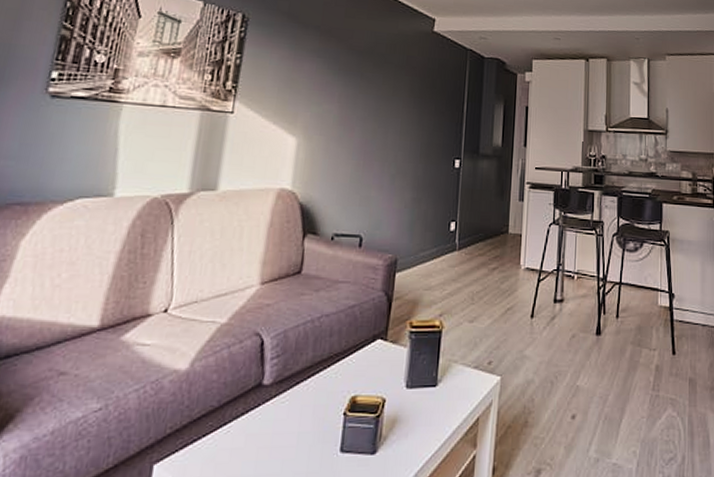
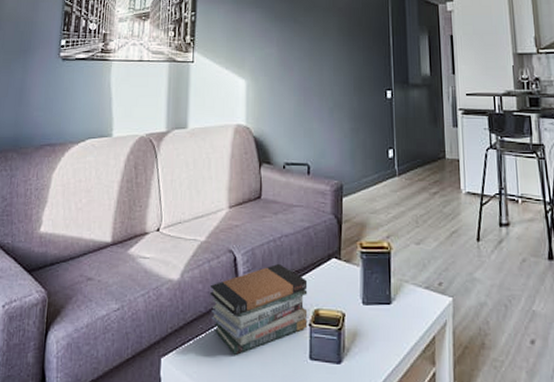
book stack: none [225,346,347,454] -> present [209,263,308,355]

